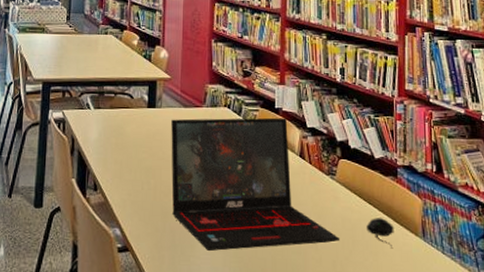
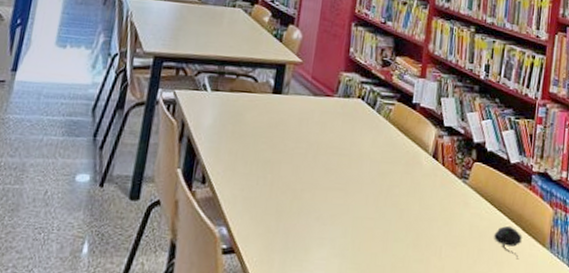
laptop: present [171,117,340,251] -> none [288,108,466,256]

